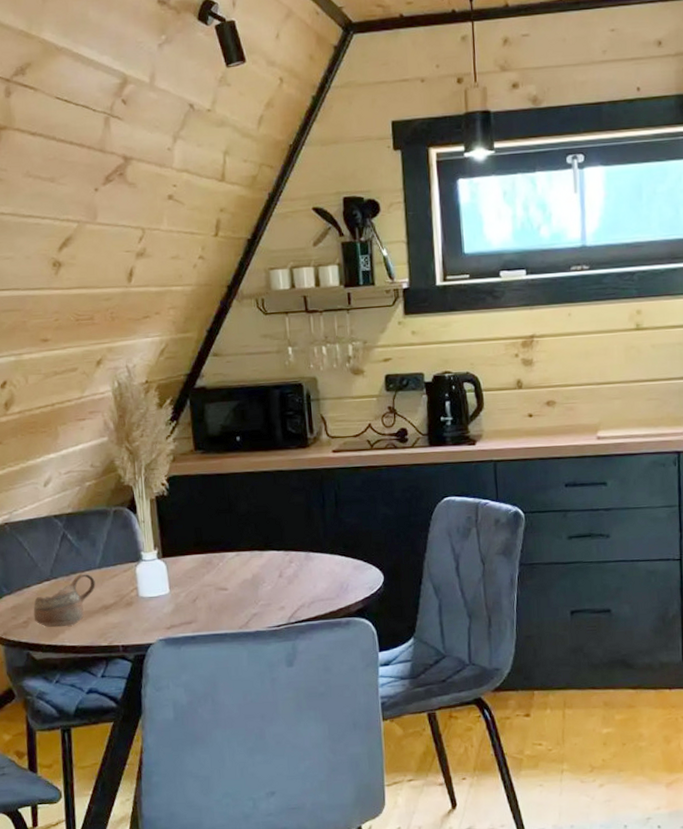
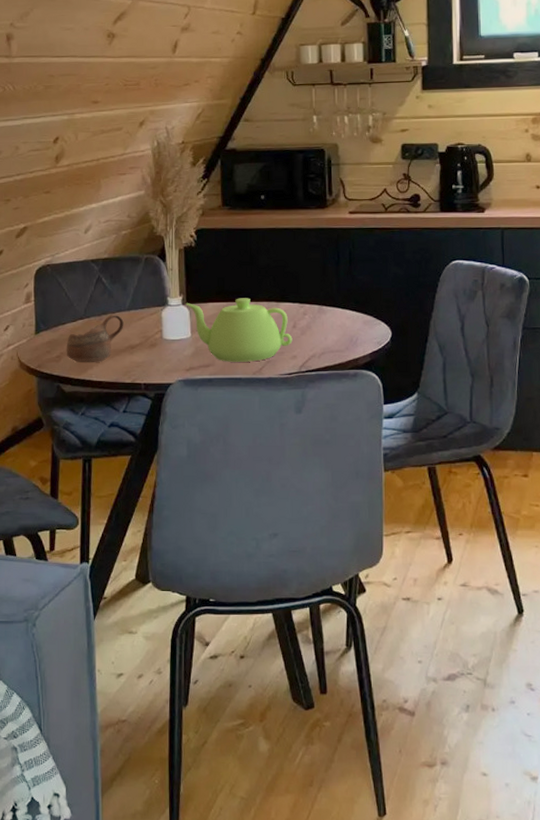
teapot: none [161,548,280,618] -> present [186,298,293,362]

